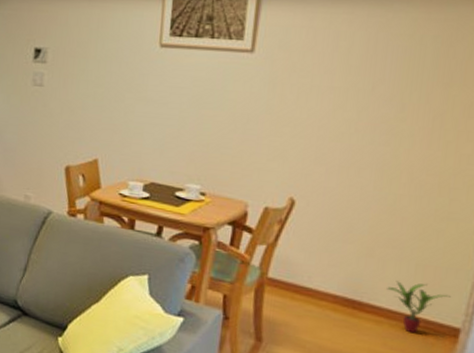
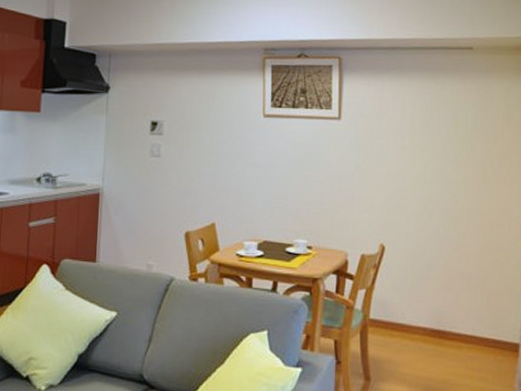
potted plant: present [387,281,451,334] -> none [462,307,509,354]

